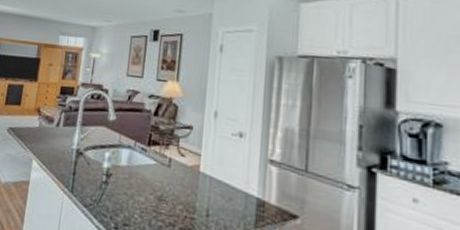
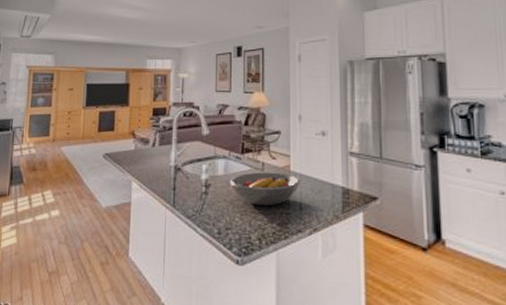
fruit bowl: none [132,167,210,207] -> present [230,172,301,205]

